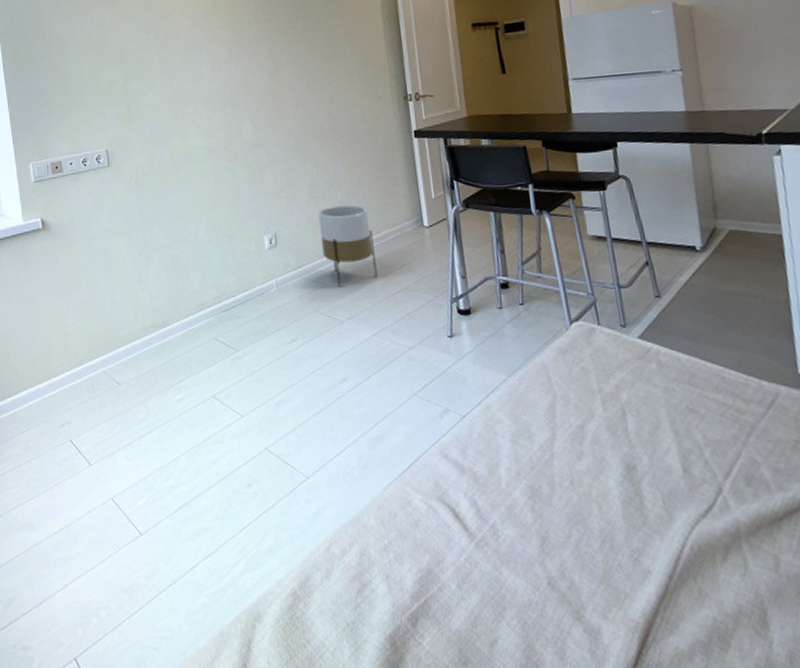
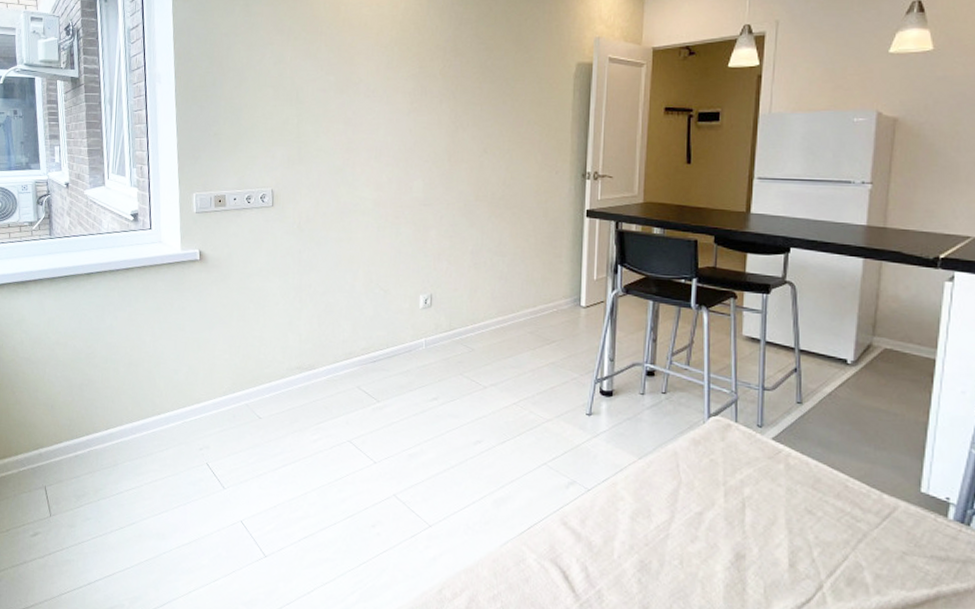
planter: present [318,204,378,288] -> none [475,274,528,355]

